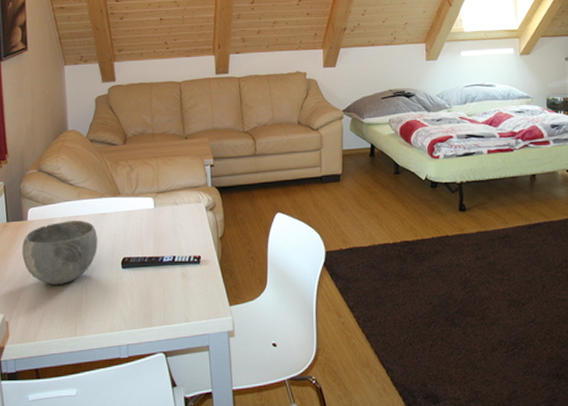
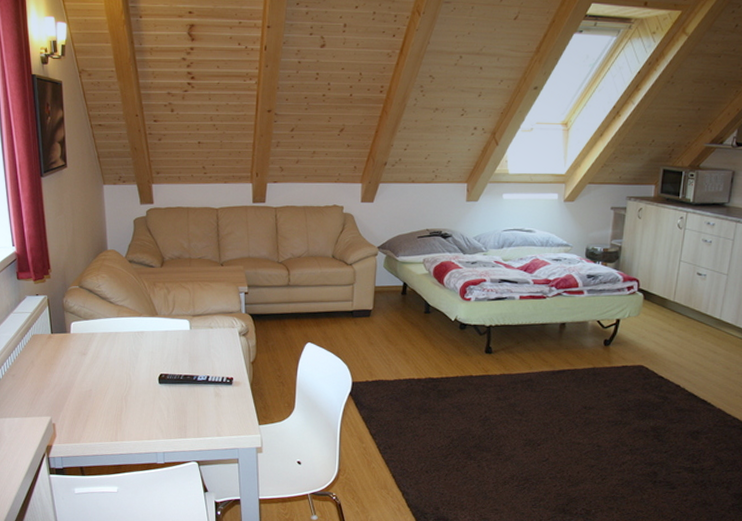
bowl: present [22,220,98,285] -> none [66,336,136,395]

